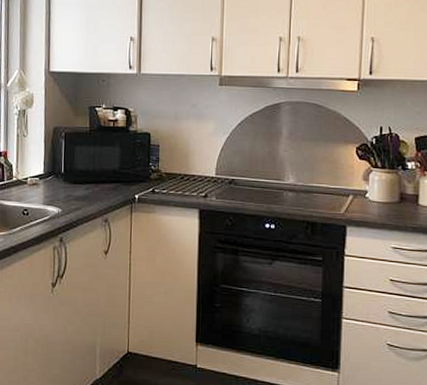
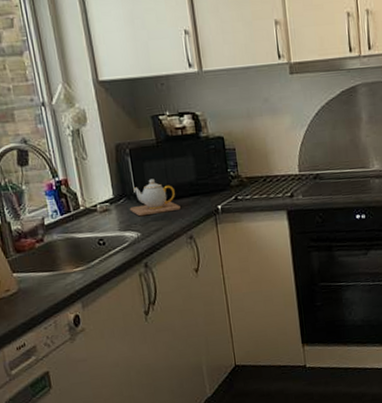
teapot: none [55,162,101,195] -> present [129,179,181,217]

